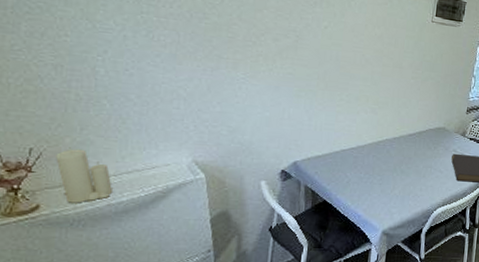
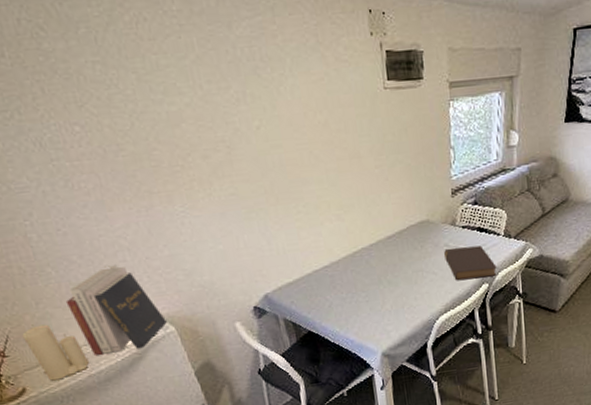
books: none [110,109,199,188] -> present [65,265,167,356]

